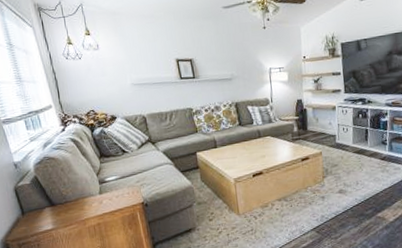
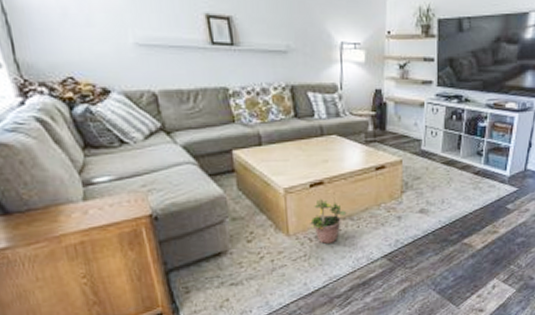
potted plant: none [254,180,282,220] -> present [310,192,347,244]

